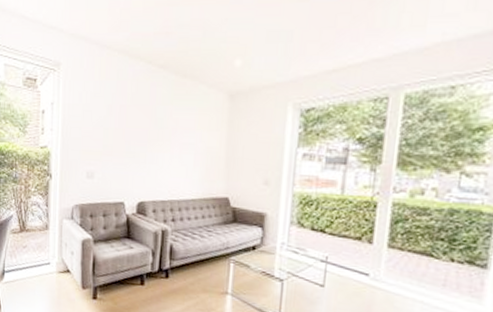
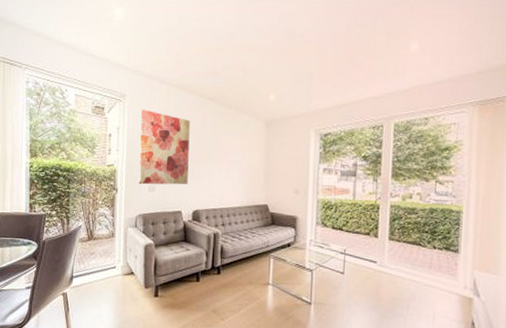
wall art: none [75,80,136,172] -> present [138,109,190,185]

